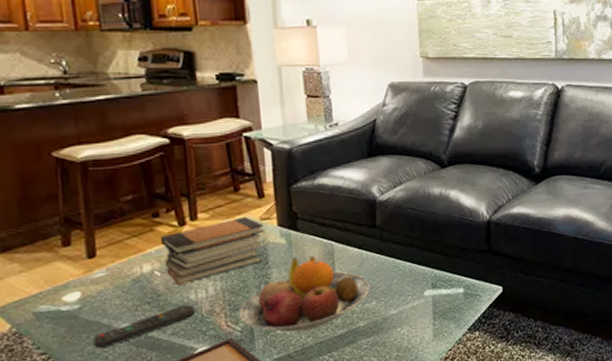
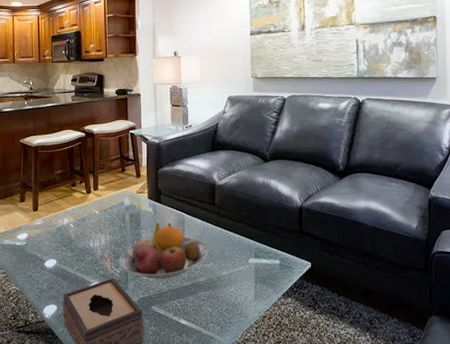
remote control: present [92,304,195,348] -> none [31,250,92,274]
book stack: present [160,216,266,286] -> none [75,190,139,236]

